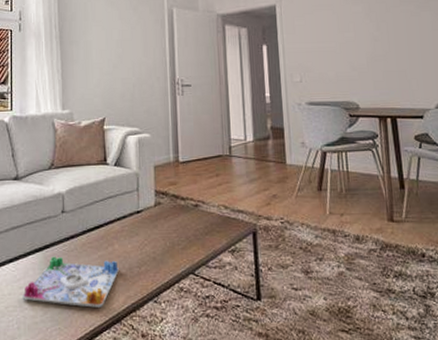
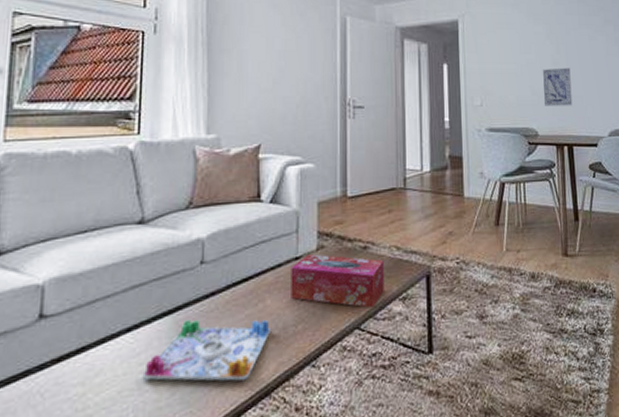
tissue box: none [134,209,215,257] -> present [291,254,384,308]
wall art: none [362,44,395,81] -> present [543,68,573,106]

